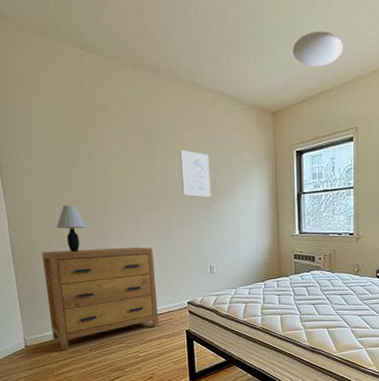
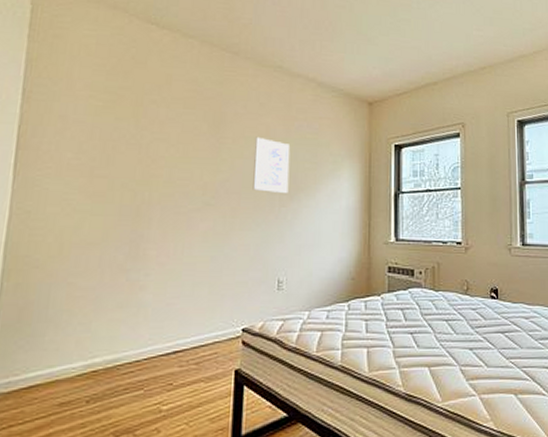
dresser: present [42,247,159,350] -> none [34,252,204,401]
table lamp: present [56,204,87,253] -> none [76,196,119,259]
ceiling light: present [292,31,343,67] -> none [393,26,448,60]

